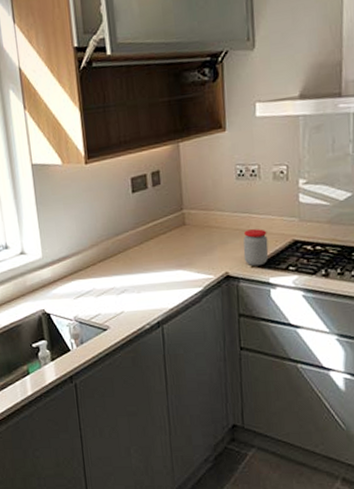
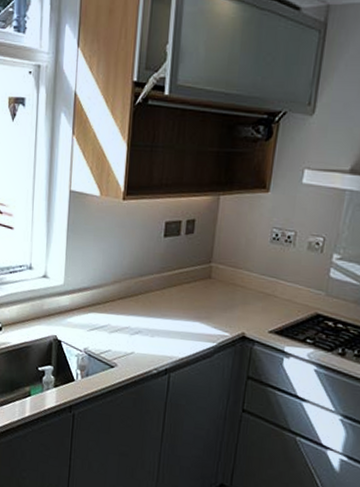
jar: present [243,229,269,266] -> none [263,294,291,333]

